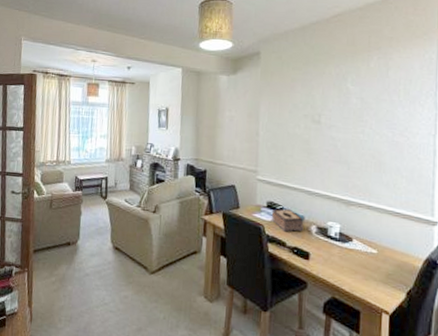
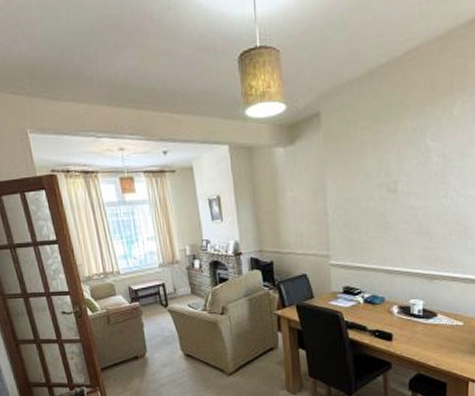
tissue box: present [272,208,304,232] -> none [350,291,385,316]

